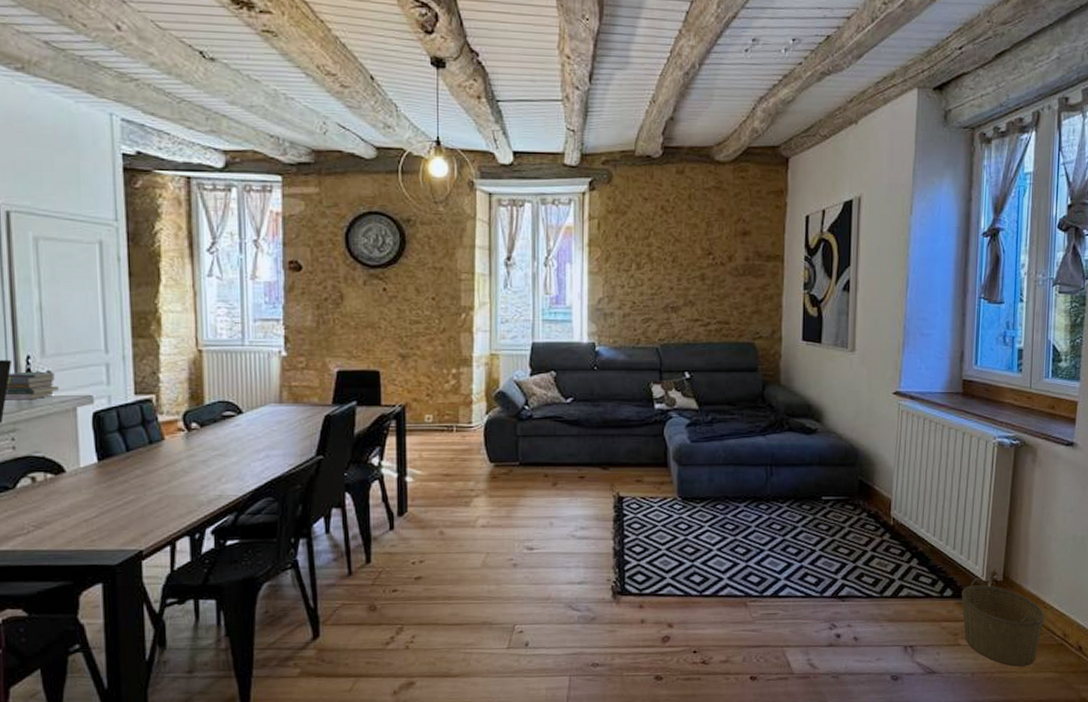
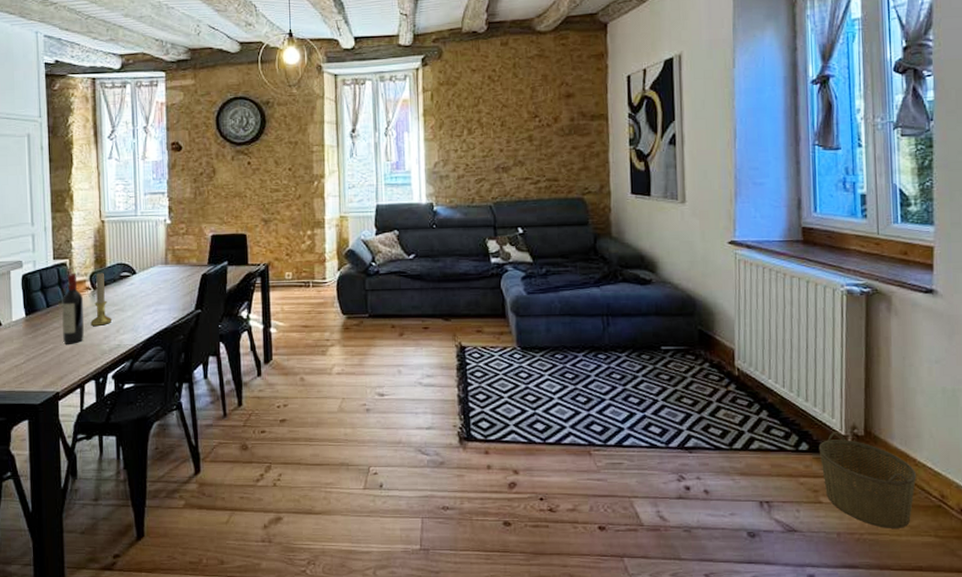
wine bottle: none [146,412,175,495] -> present [62,274,84,344]
candle holder: none [184,410,211,473] -> present [90,272,111,326]

